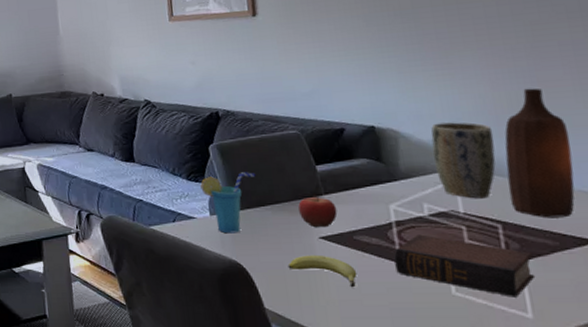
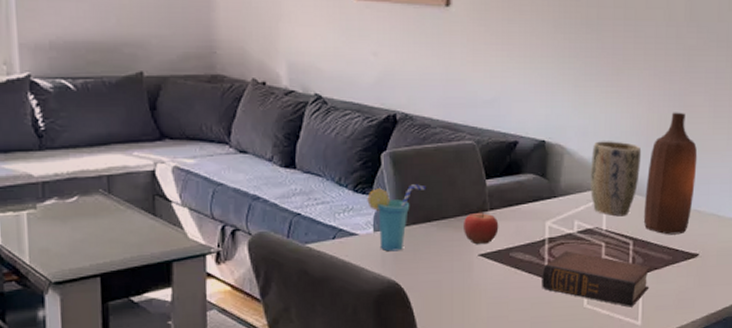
fruit: present [287,254,358,288] -> none [445,272,508,305]

